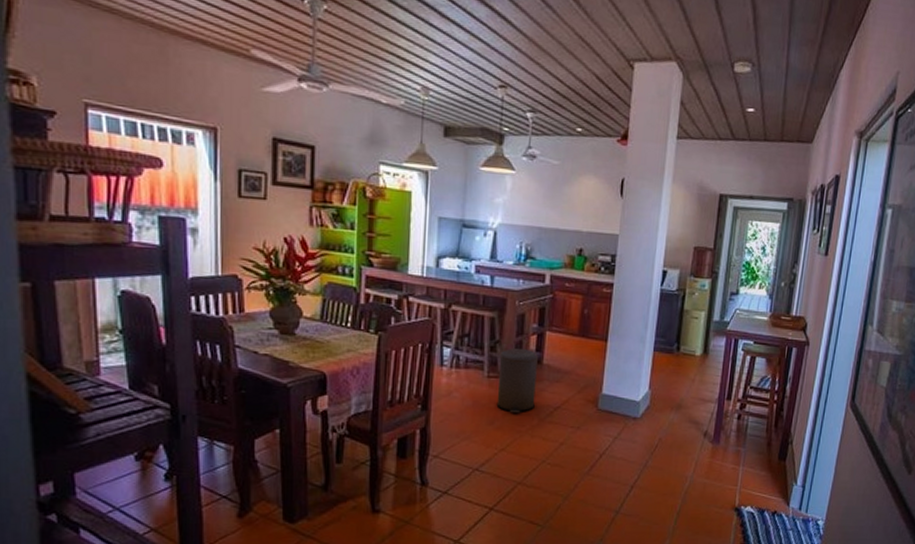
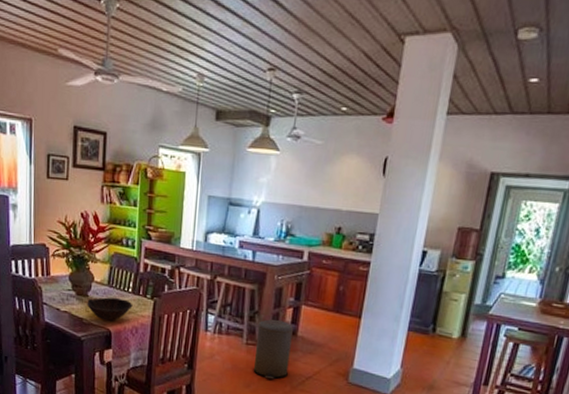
bowl: none [294,334,353,362] -> present [87,297,133,321]

